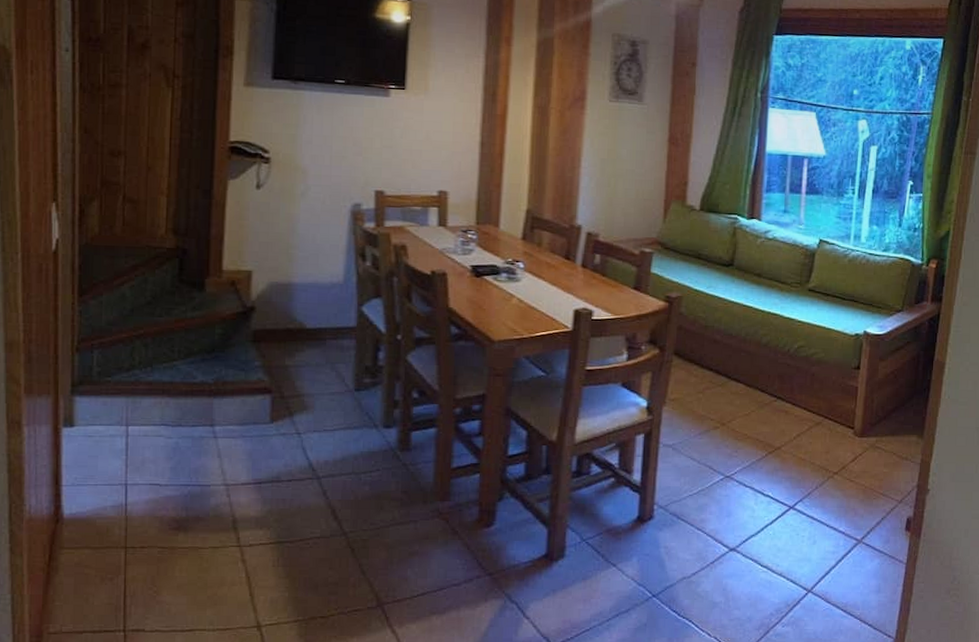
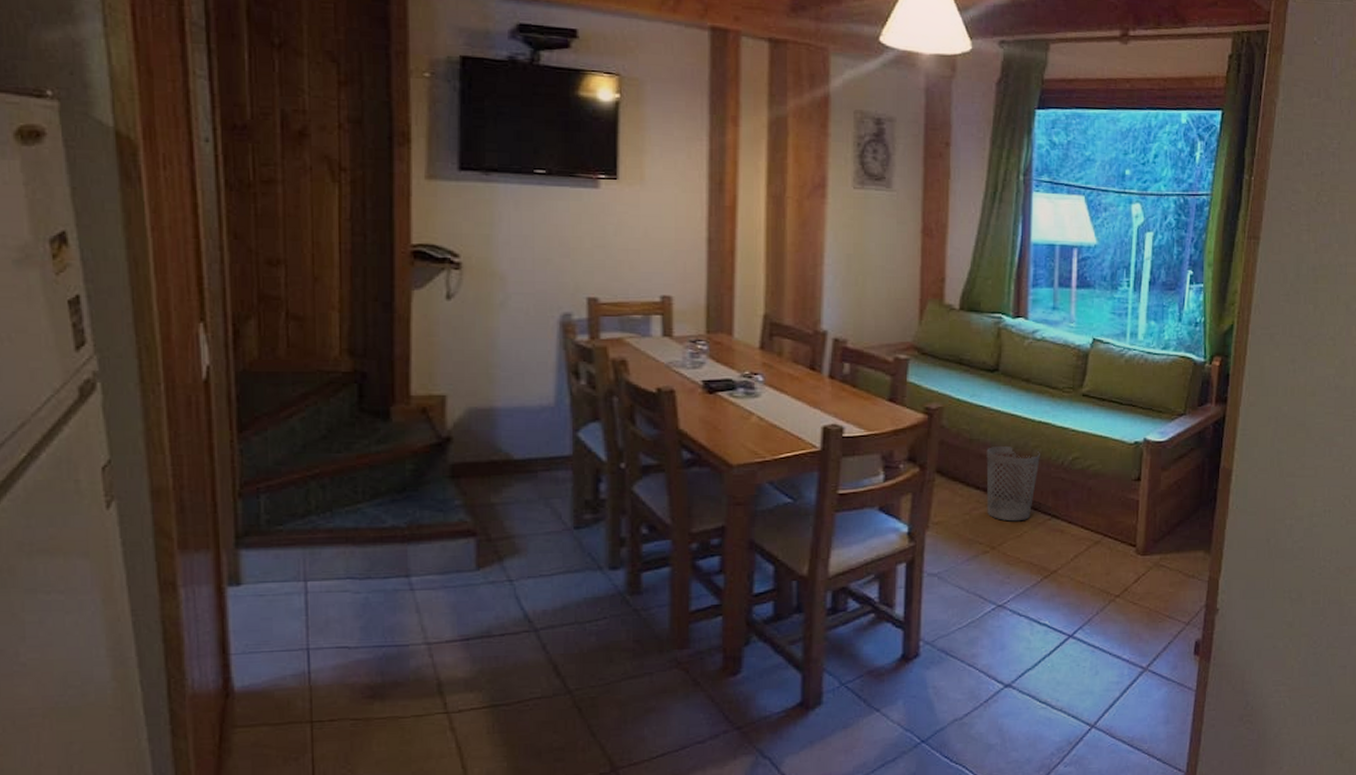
wastebasket: none [719,333,769,401] -> present [986,447,1040,522]

